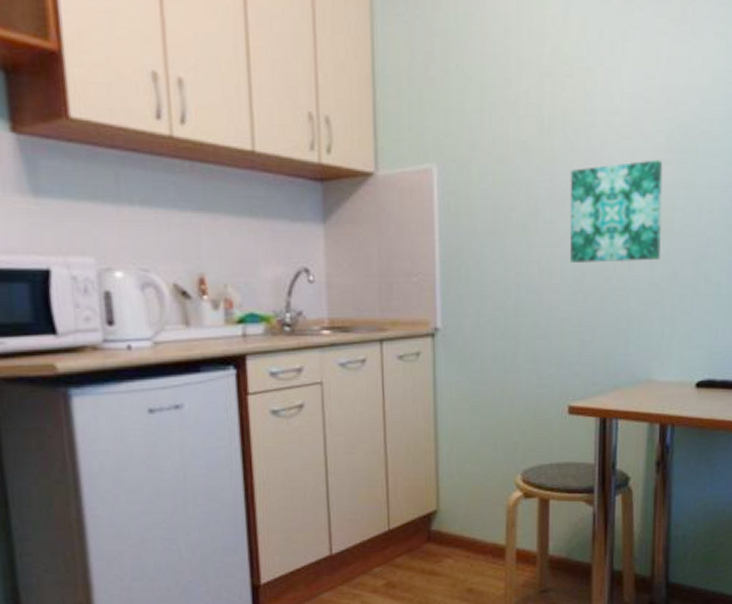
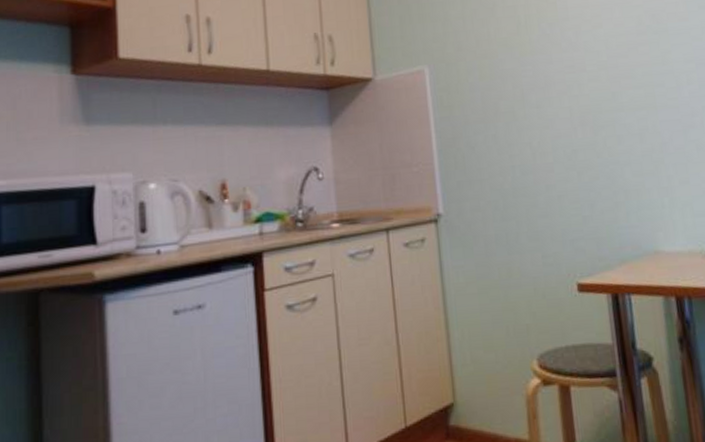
wall art: present [570,159,663,264] -> none [550,42,648,142]

